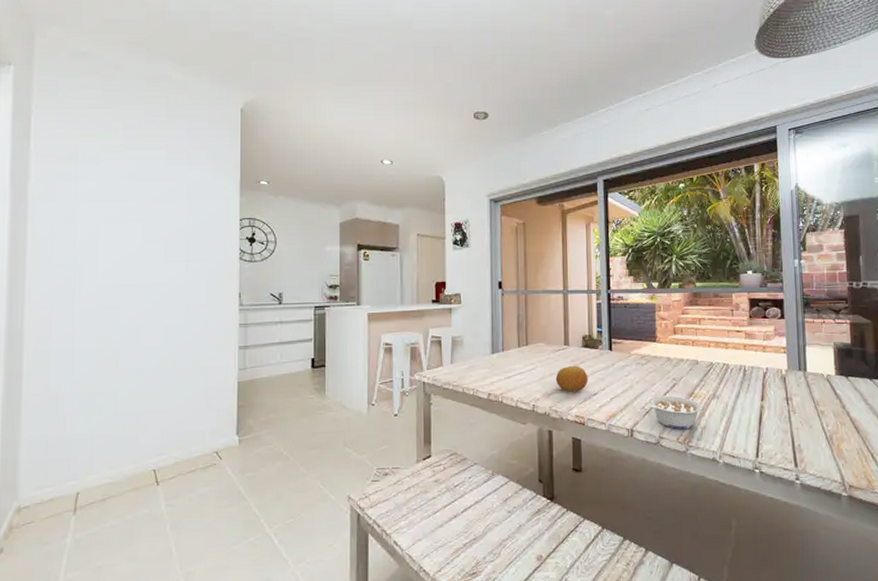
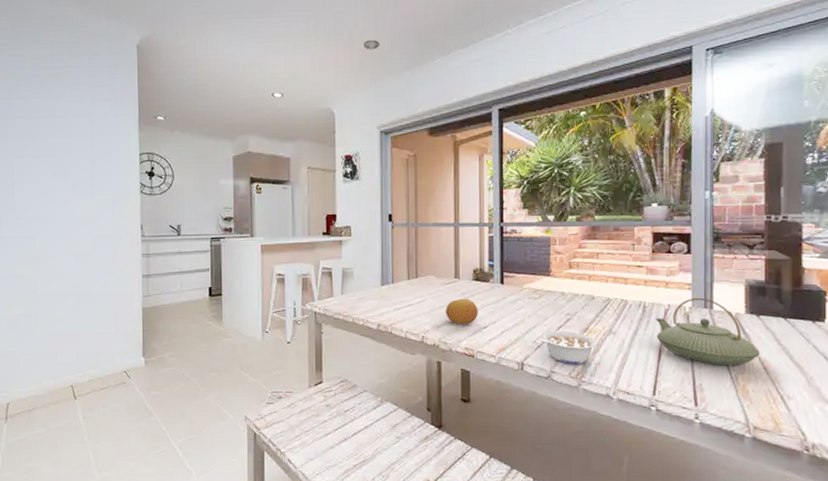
teapot: none [755,360,851,426] -> present [656,297,760,366]

